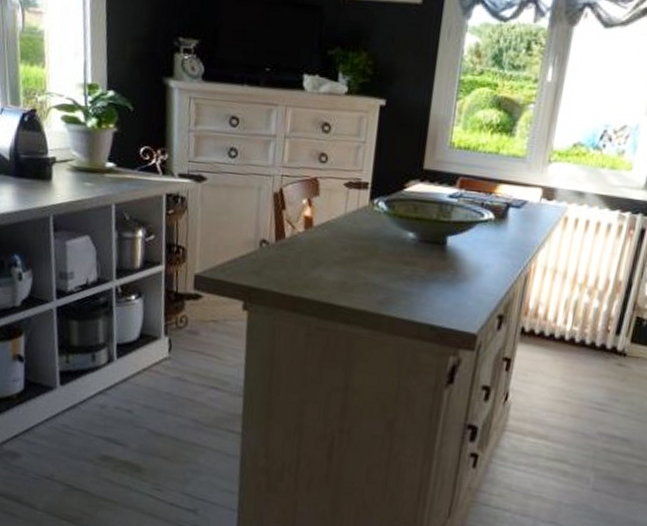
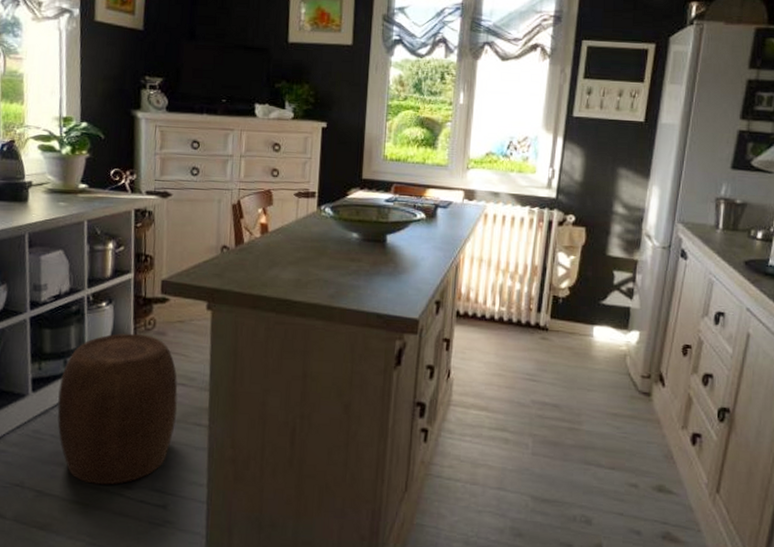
stool: none [86,330,210,485] -> present [57,333,178,485]

